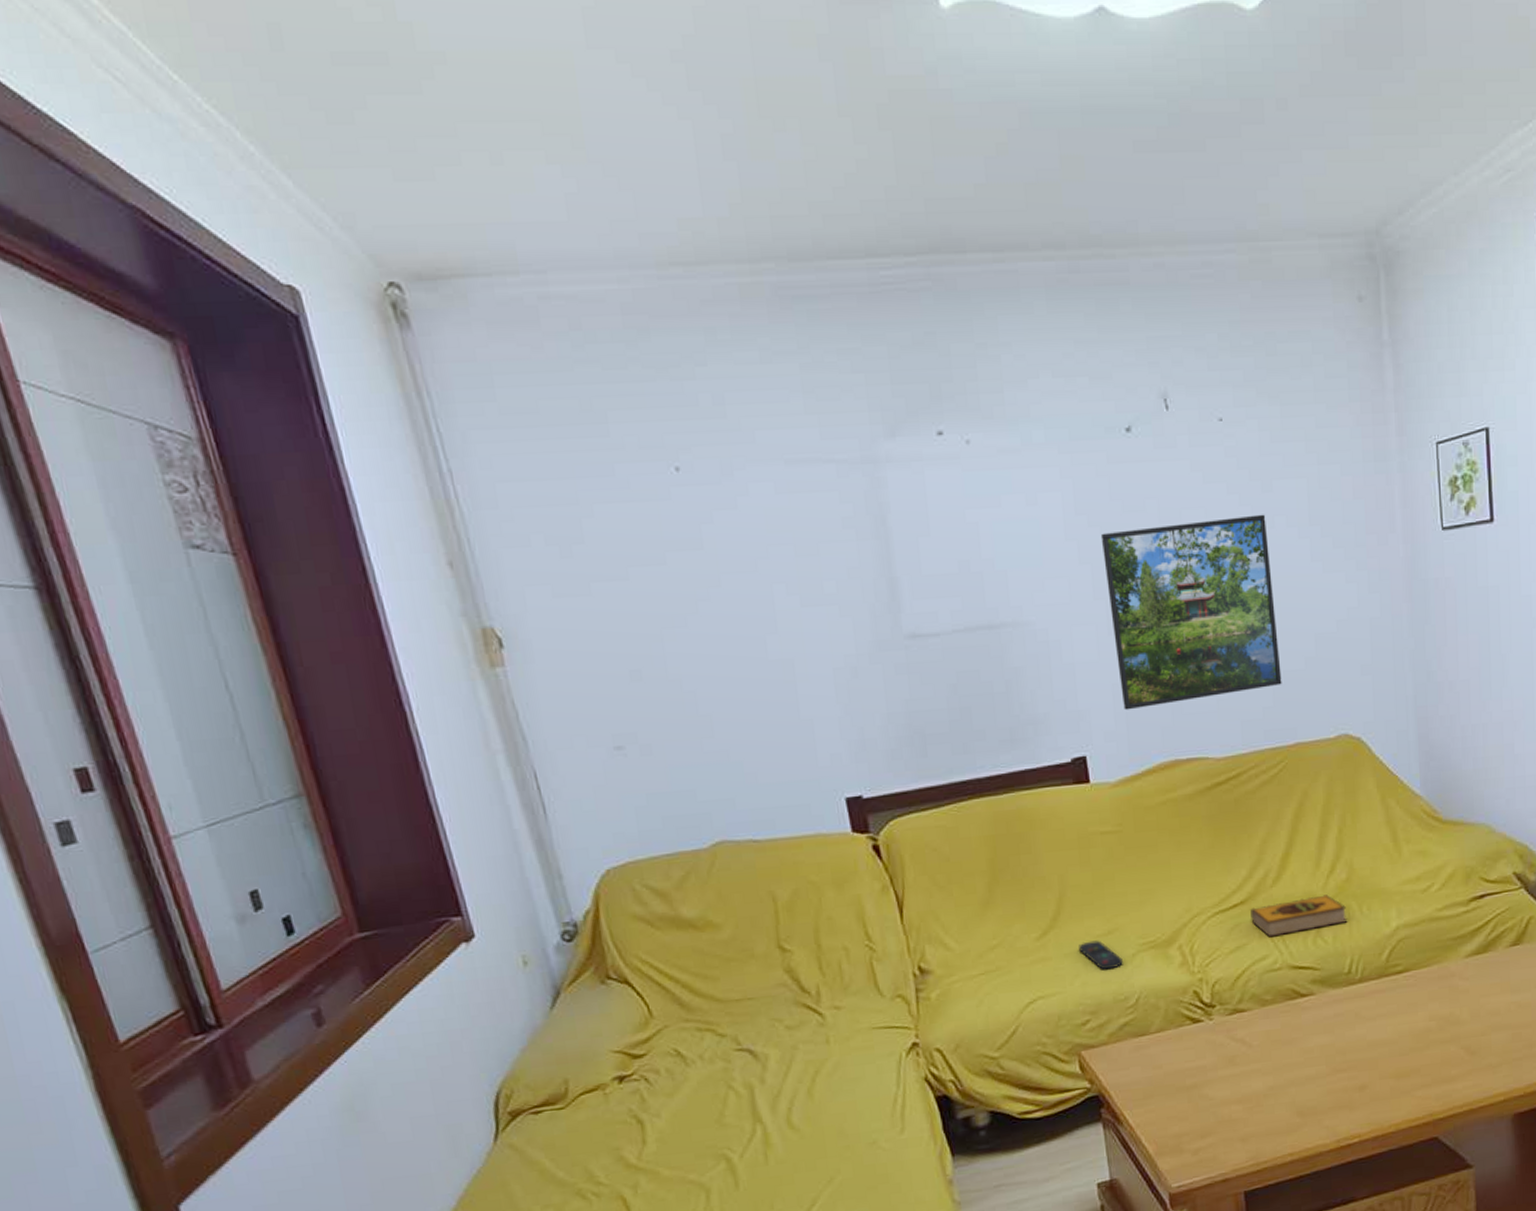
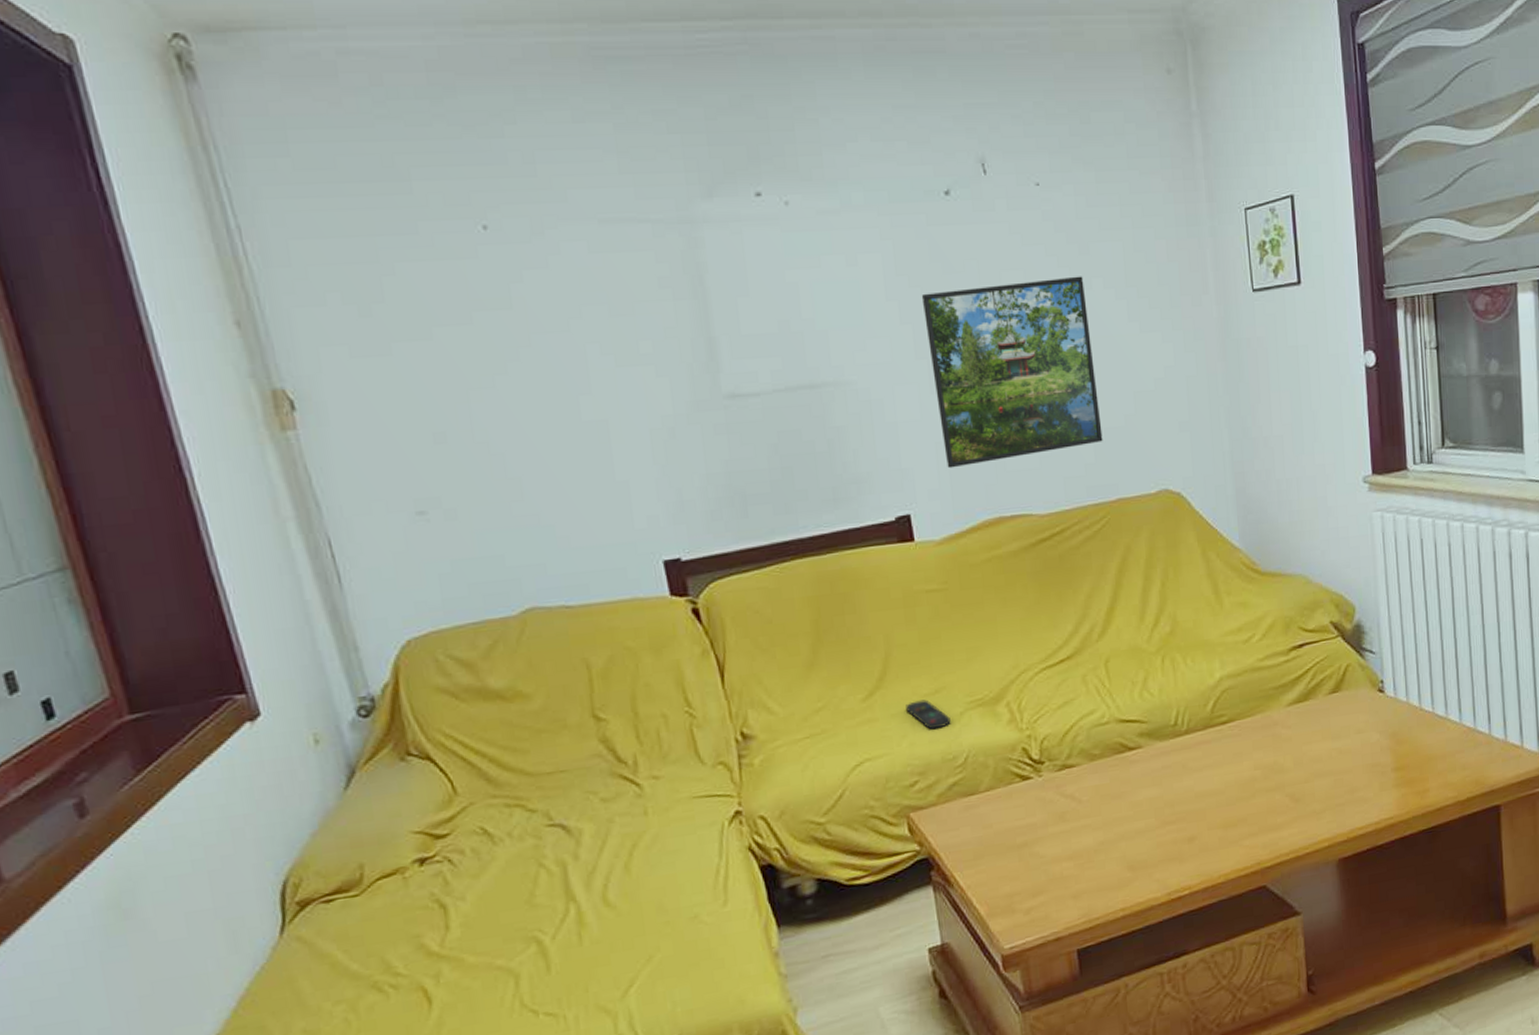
hardback book: present [1250,894,1348,938] -> none [1077,647,1173,692]

